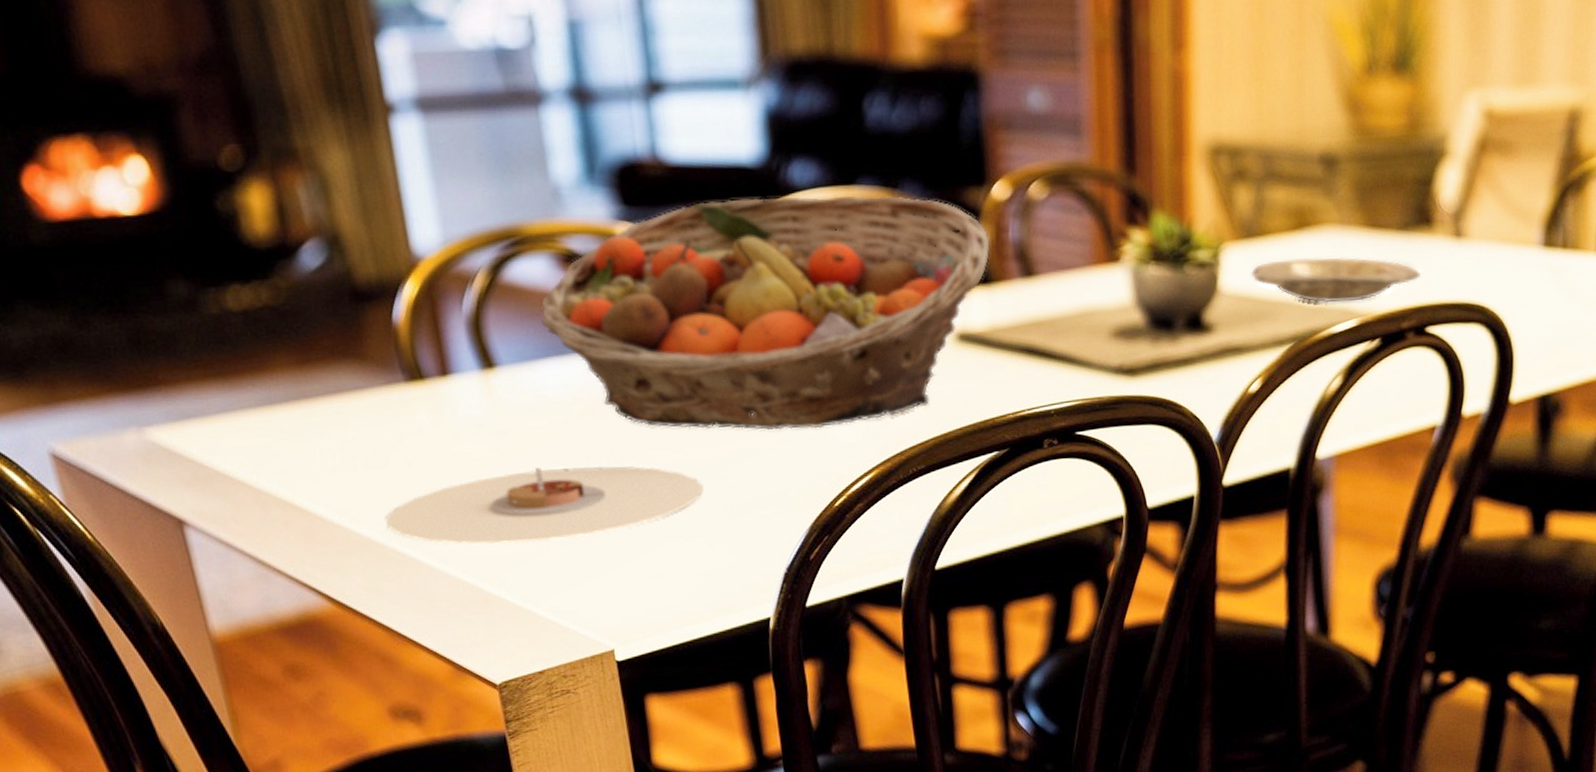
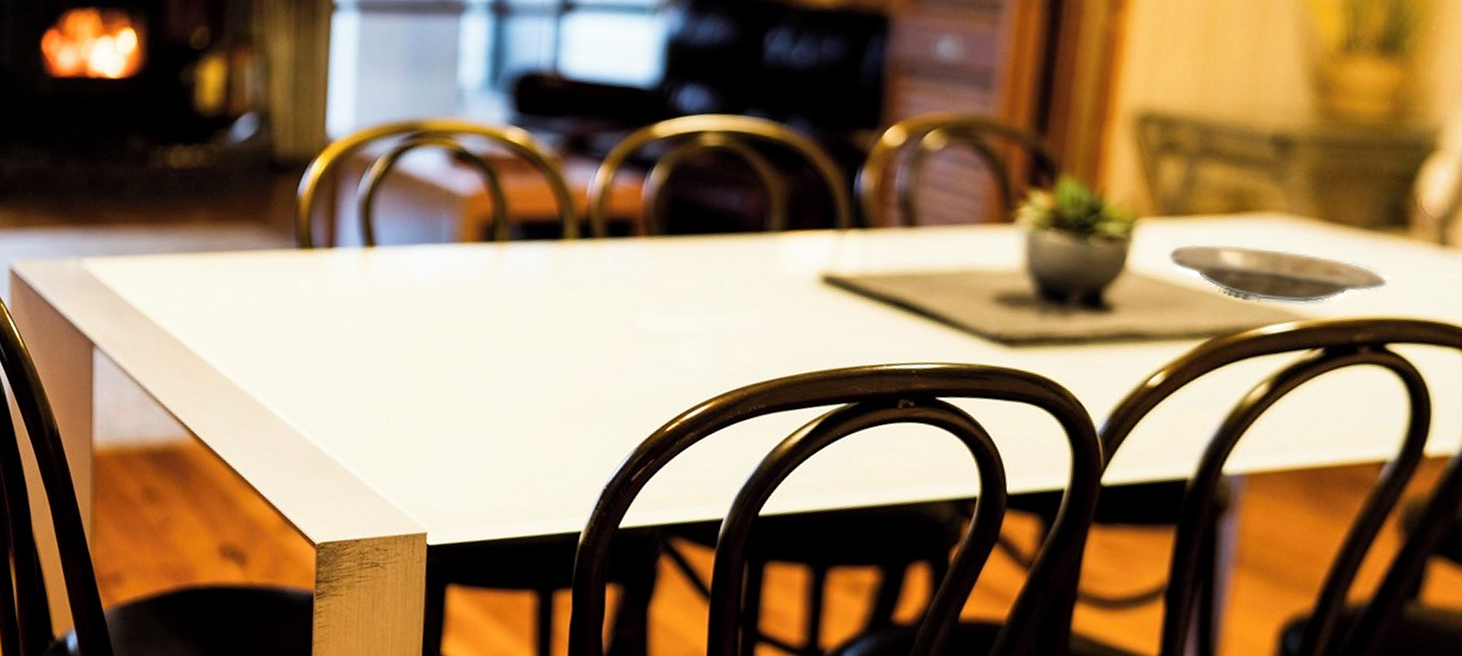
plate: present [386,465,703,545] -> none [254,344,540,418]
fruit basket: present [541,195,991,431] -> none [424,116,874,351]

